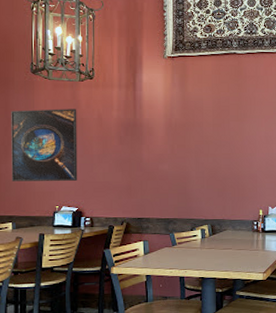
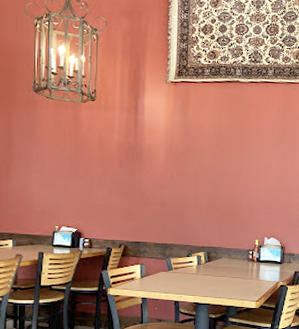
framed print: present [11,109,78,182] -> none [12,128,79,202]

